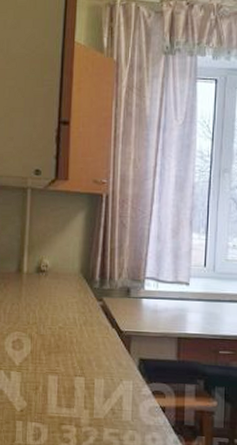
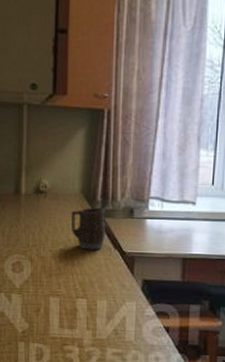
mug: none [70,286,104,329] -> present [70,207,106,250]

